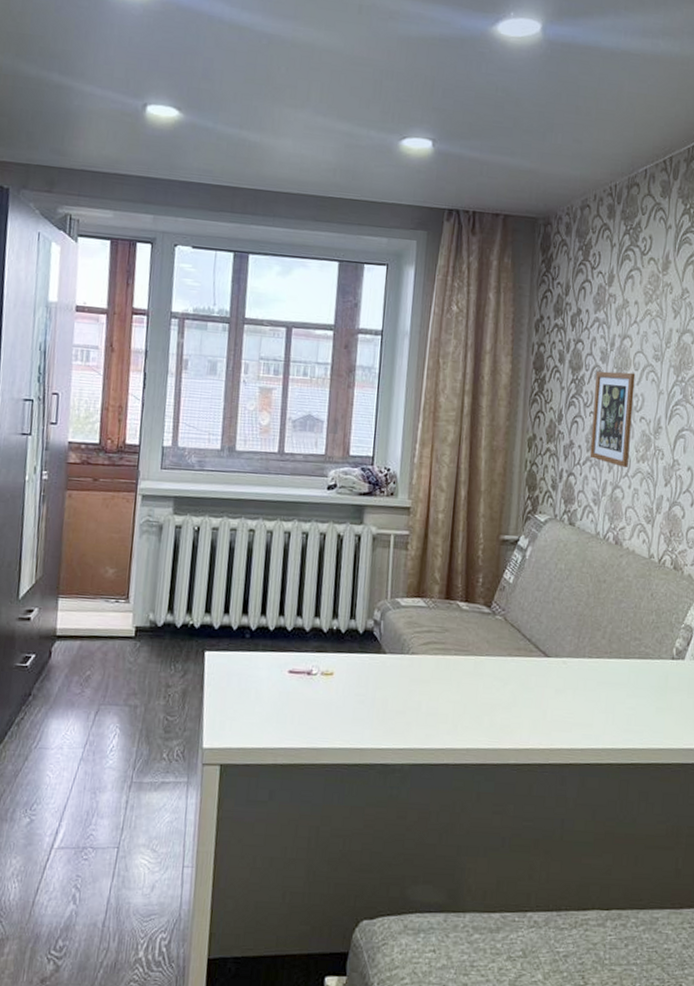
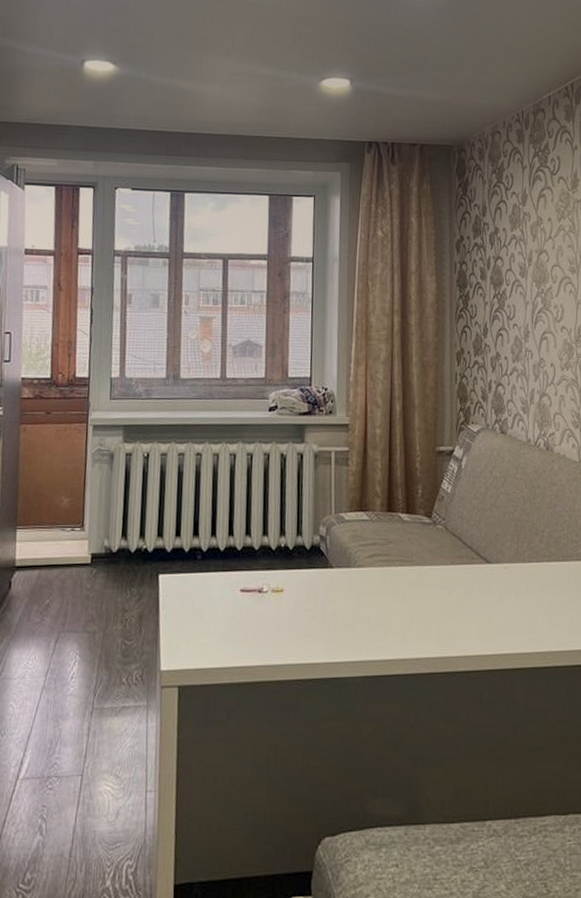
picture frame: present [589,371,636,468] -> none [516,285,554,376]

